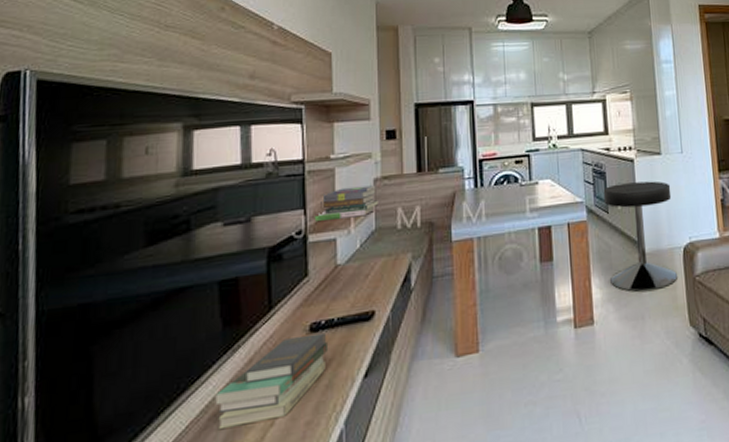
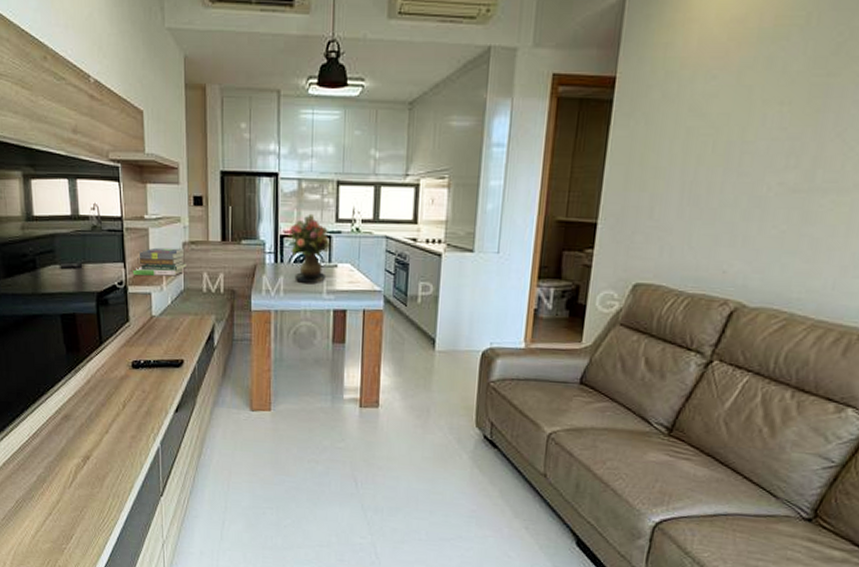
books: present [215,333,329,429] -> none [65,369,147,429]
bouquet: none [487,135,530,205] -> present [288,213,331,284]
bar stool: present [603,181,677,292] -> none [400,277,479,388]

